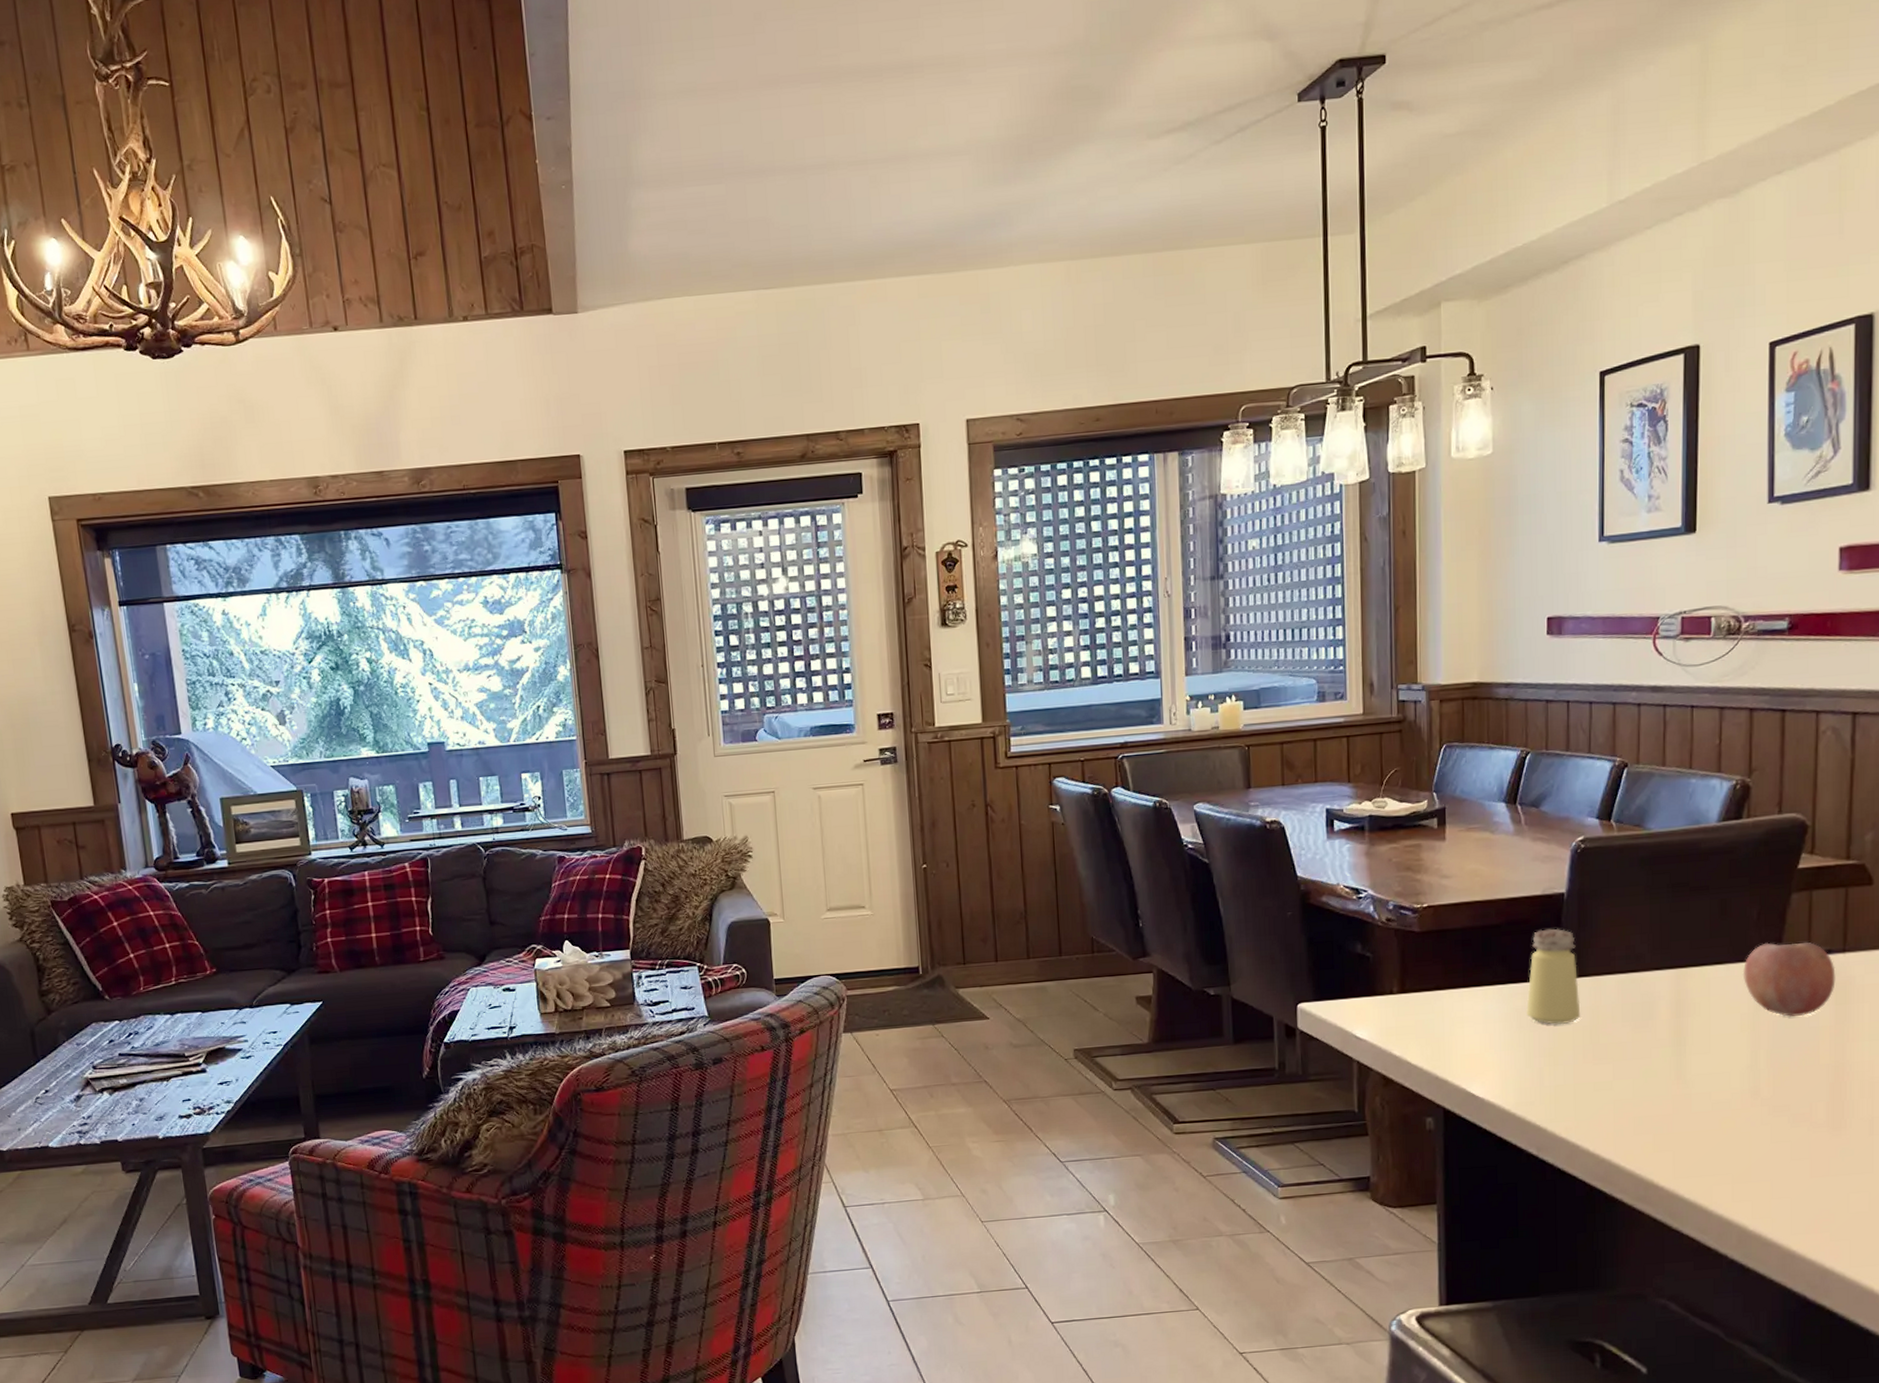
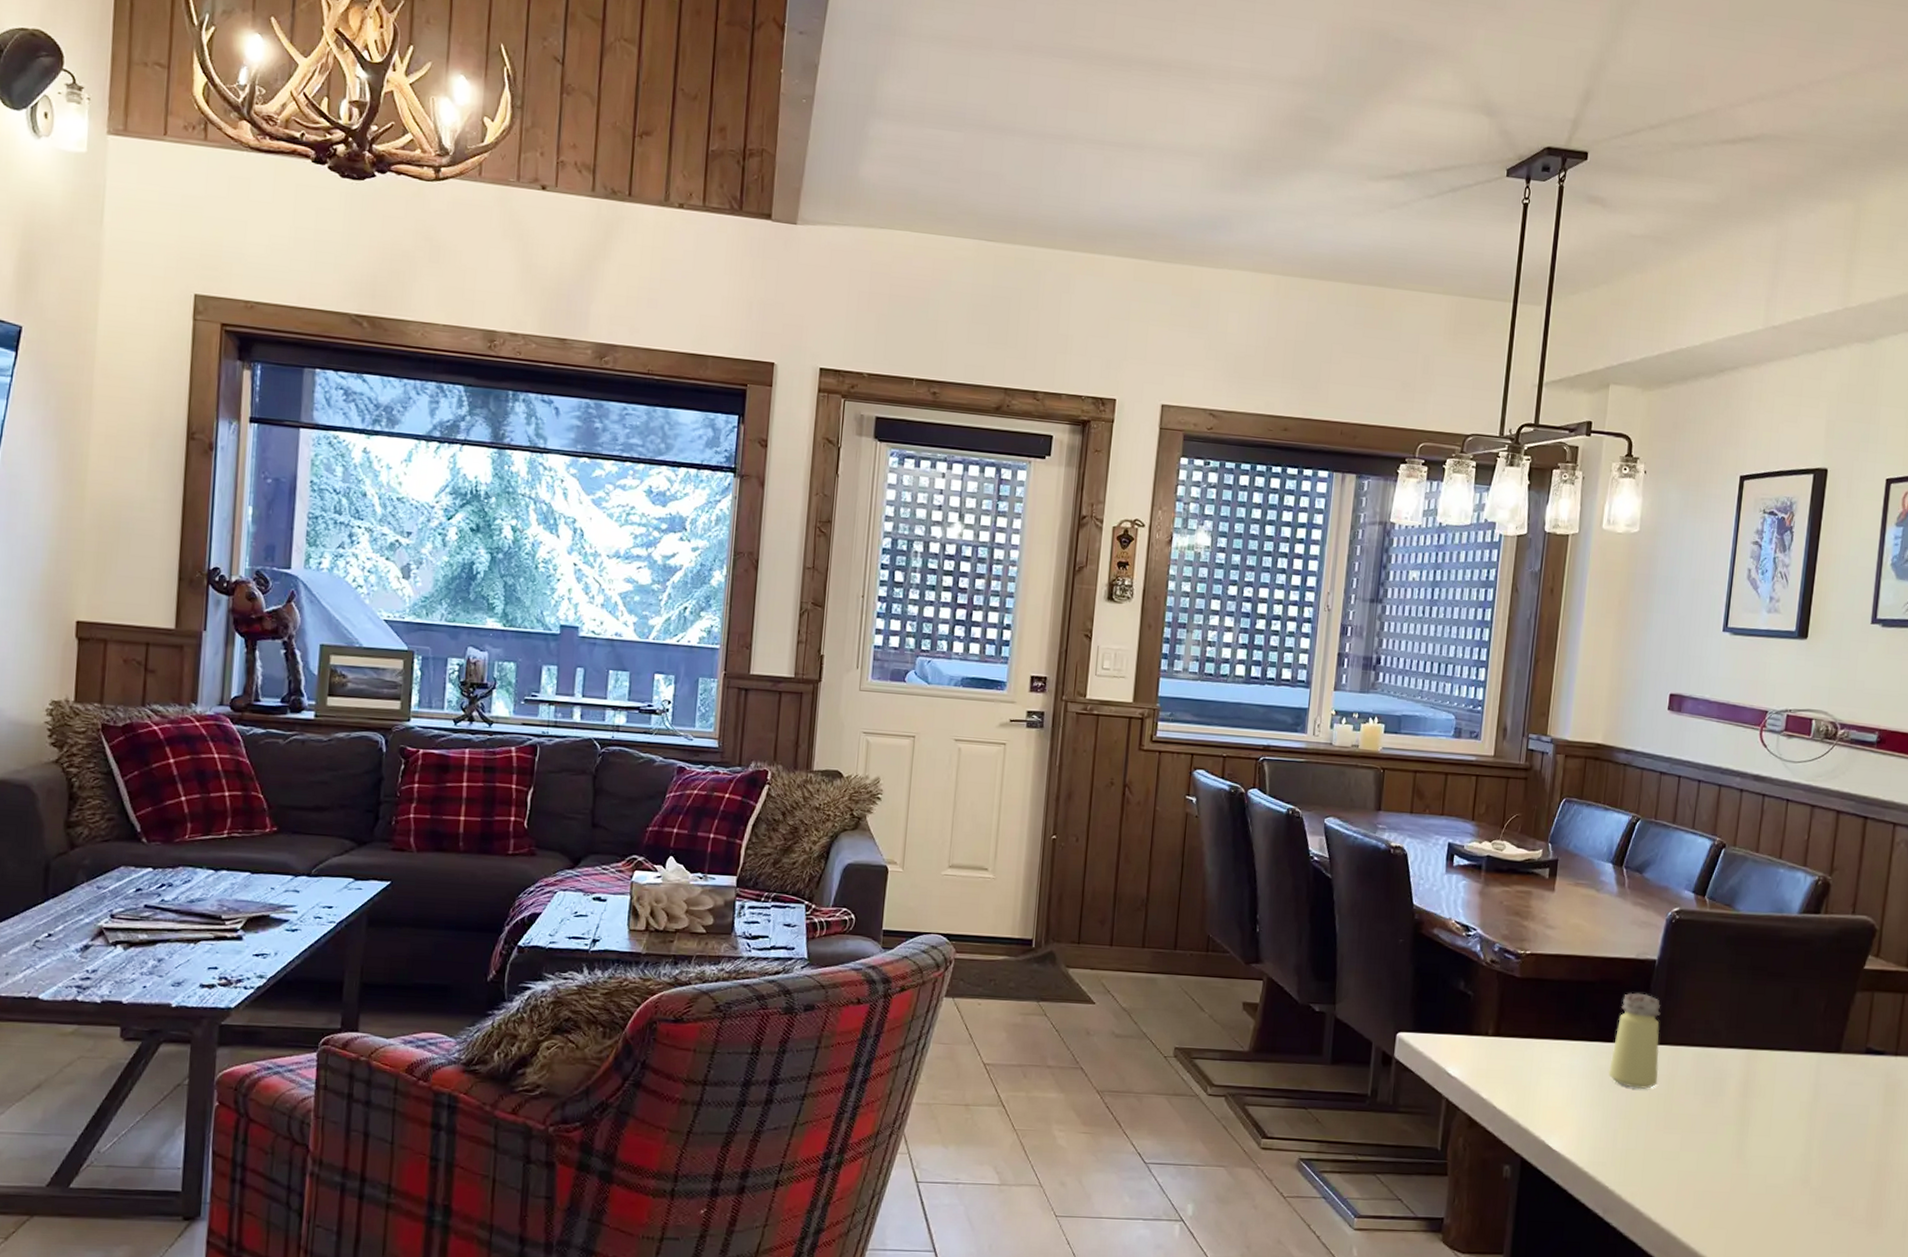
fruit: present [1742,942,1836,1017] -> none [1806,1036,1887,1113]

